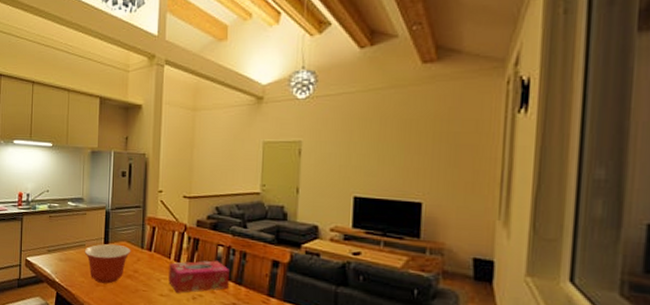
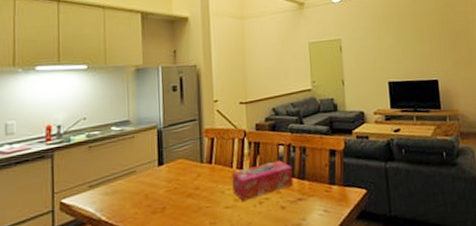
mixing bowl: present [84,244,131,284] -> none [135,163,190,210]

